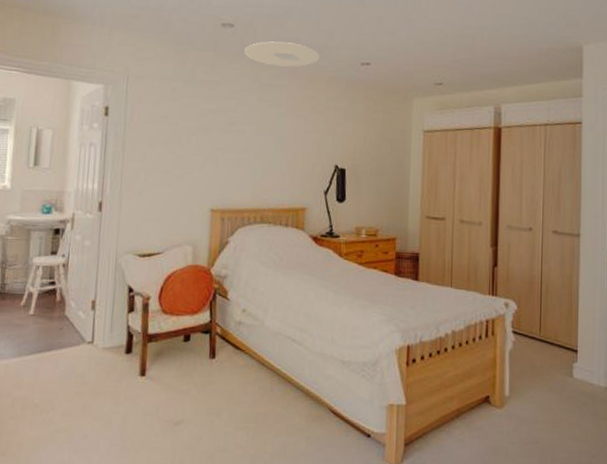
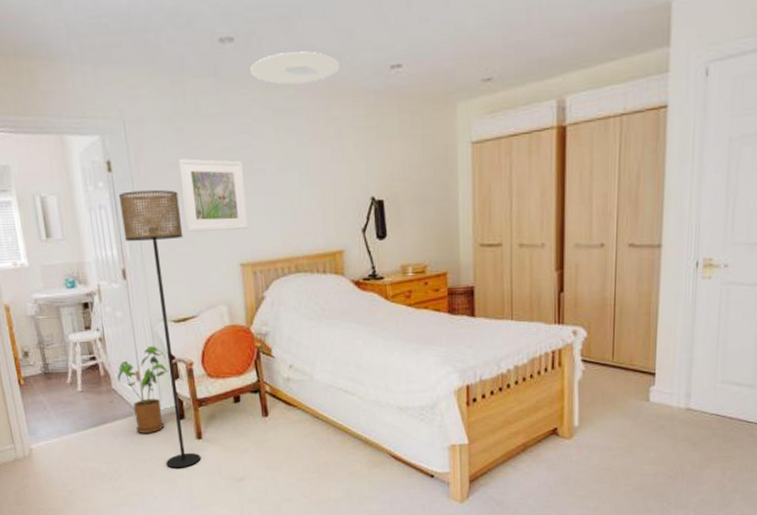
house plant: none [72,277,125,365] -> present [117,346,169,433]
floor lamp: none [103,134,164,406] -> present [118,189,202,468]
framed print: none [166,113,227,179] -> present [178,159,249,232]

